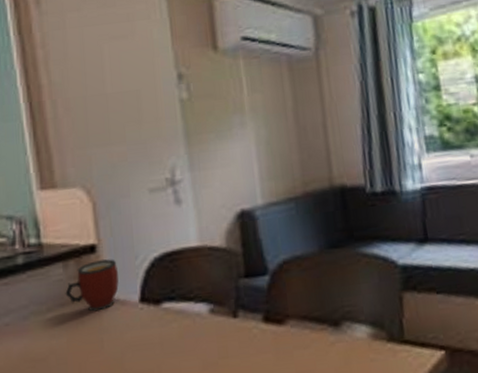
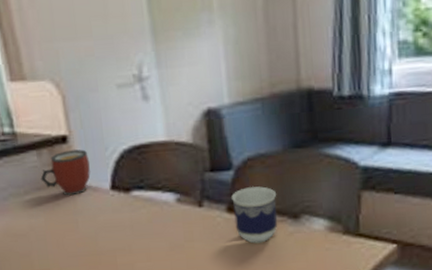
cup: none [268,291,318,357] -> present [231,186,278,244]

